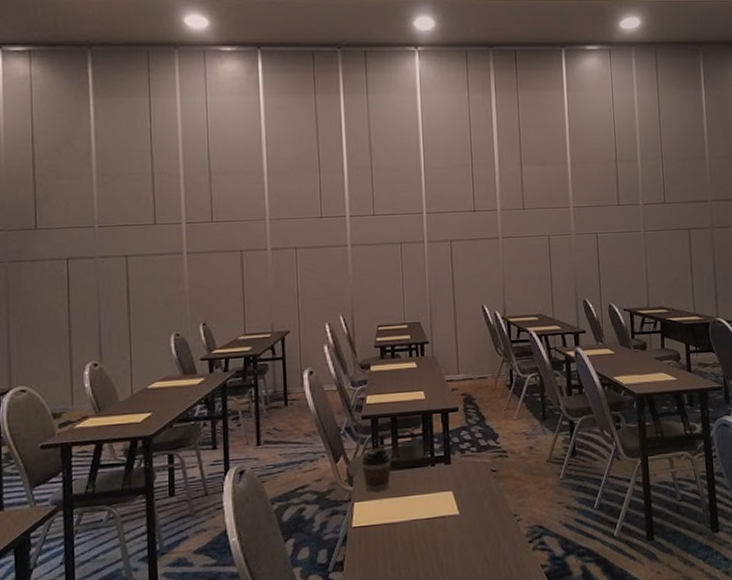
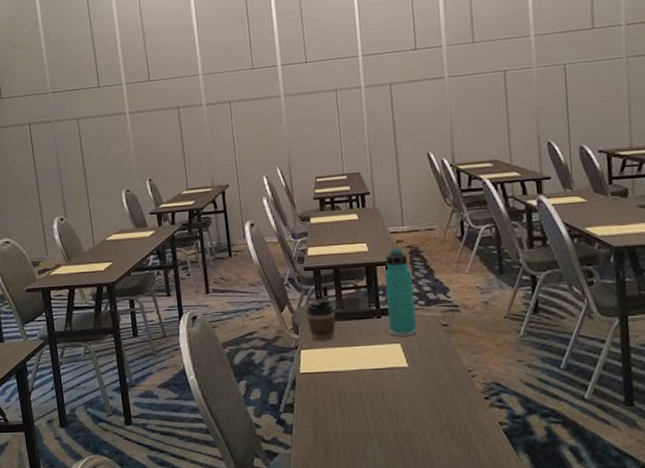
thermos bottle: none [440,394,469,484] -> present [385,247,417,337]

